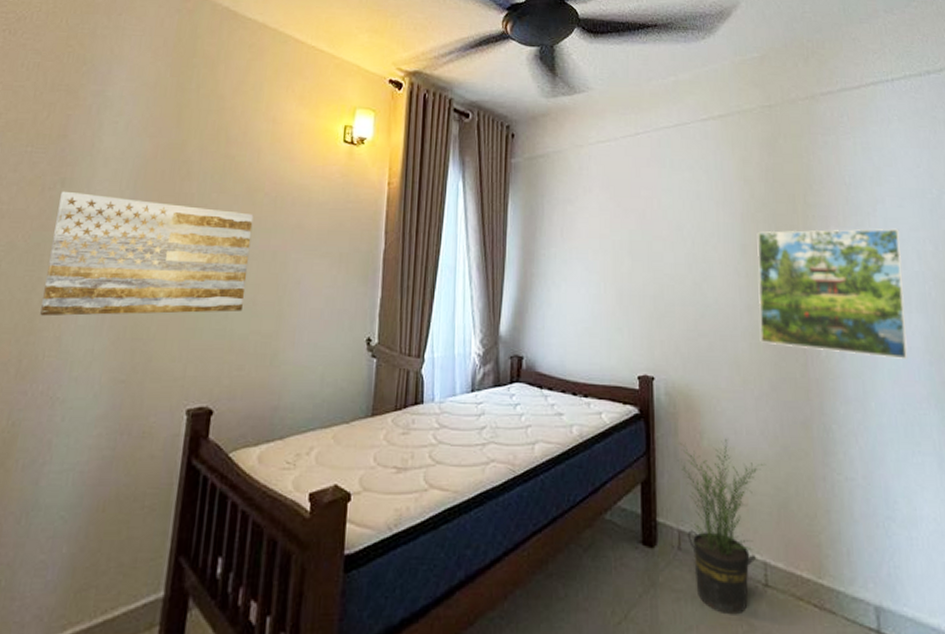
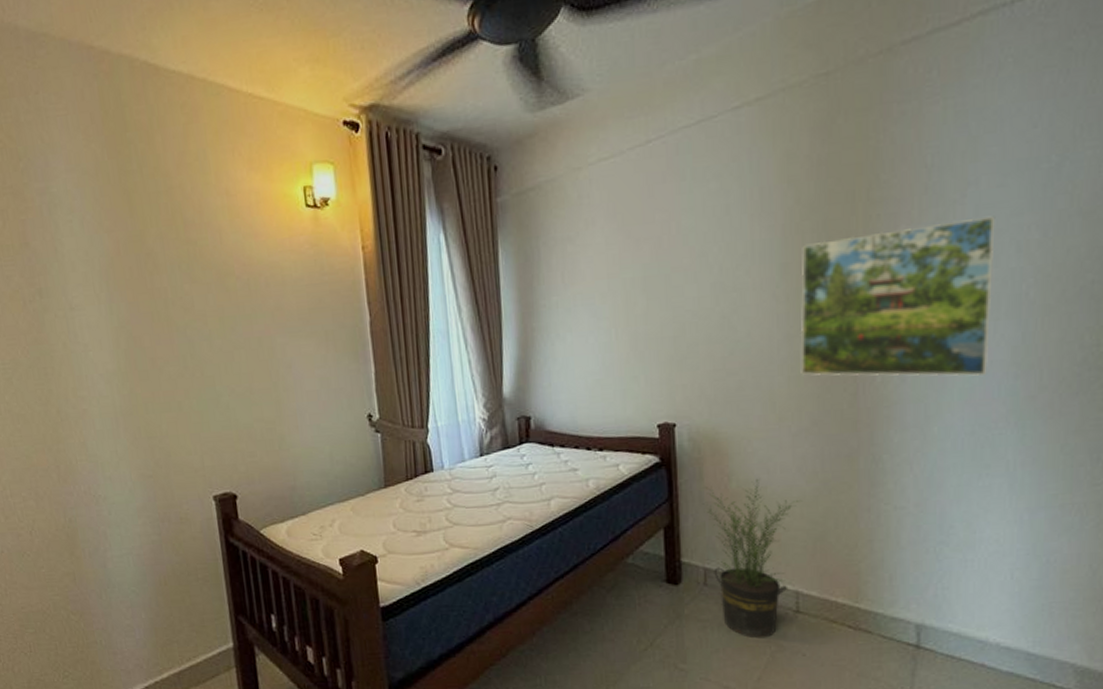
wall art: present [40,191,254,317] -> none [42,301,241,425]

